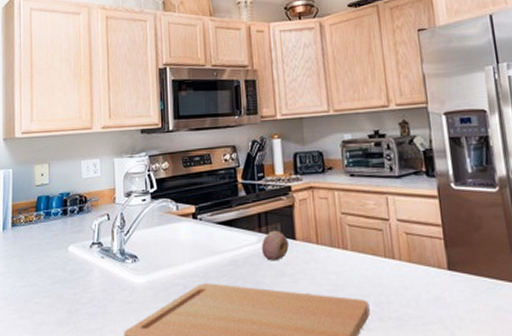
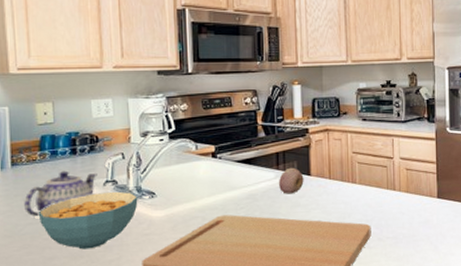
teapot: none [20,232,85,280] -> present [24,170,98,217]
cereal bowl: none [31,254,121,316] -> present [38,191,138,250]

